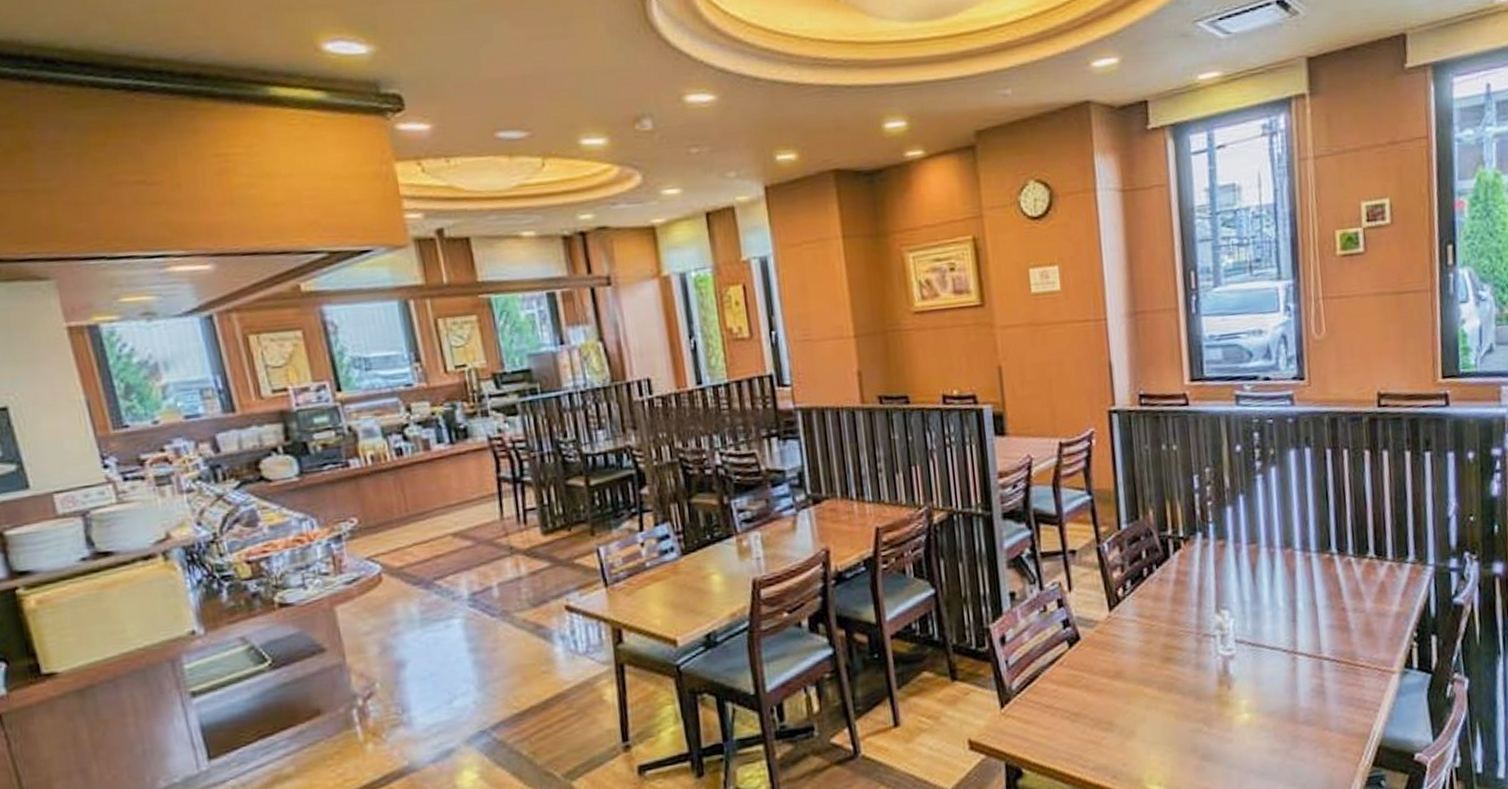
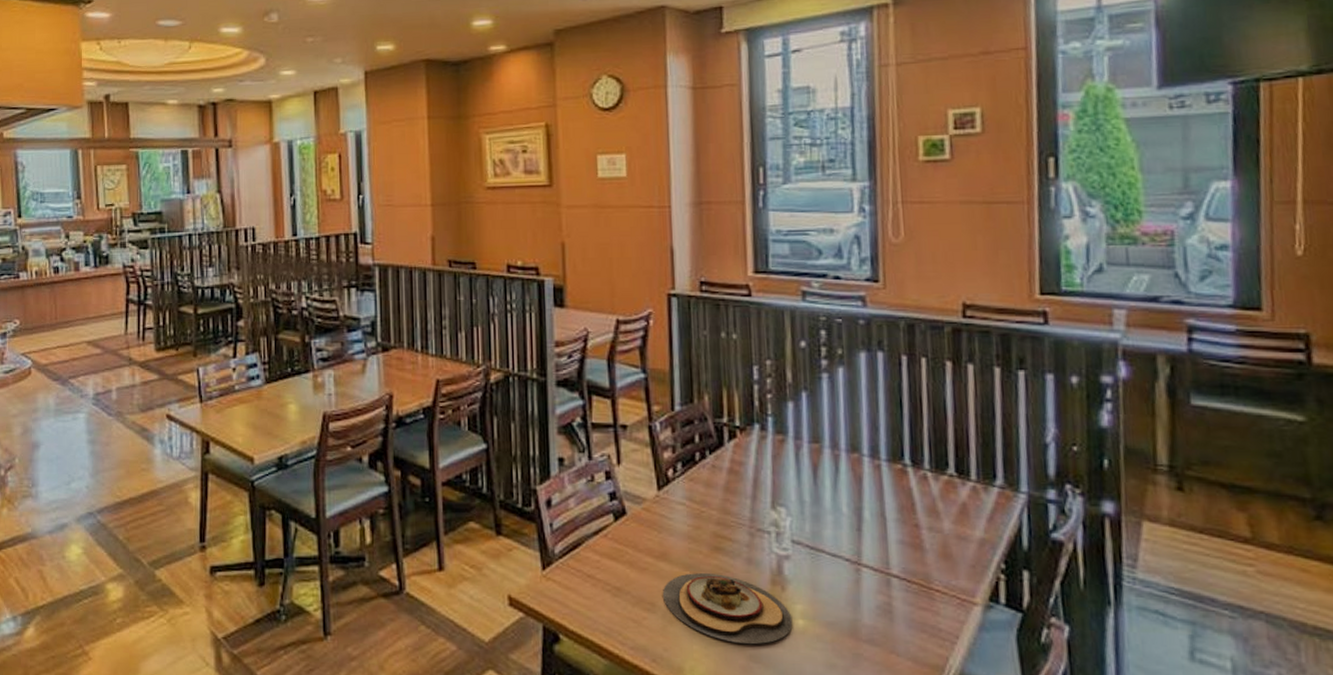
plate: none [1119,683,1239,746] -> present [663,573,793,644]

